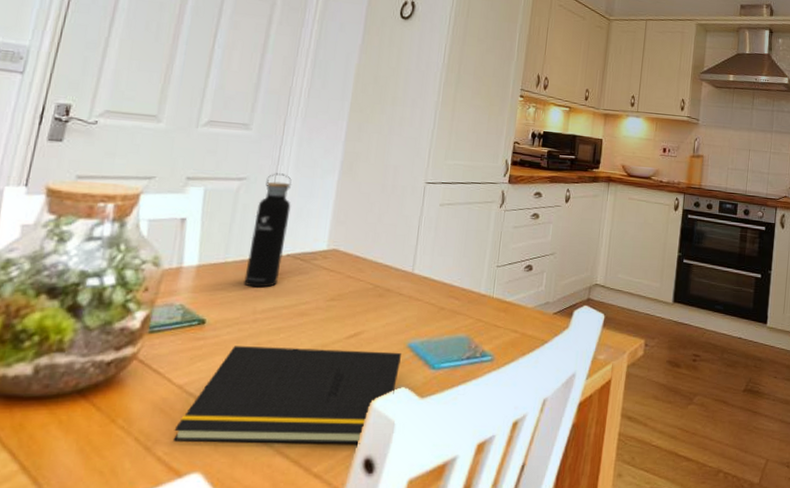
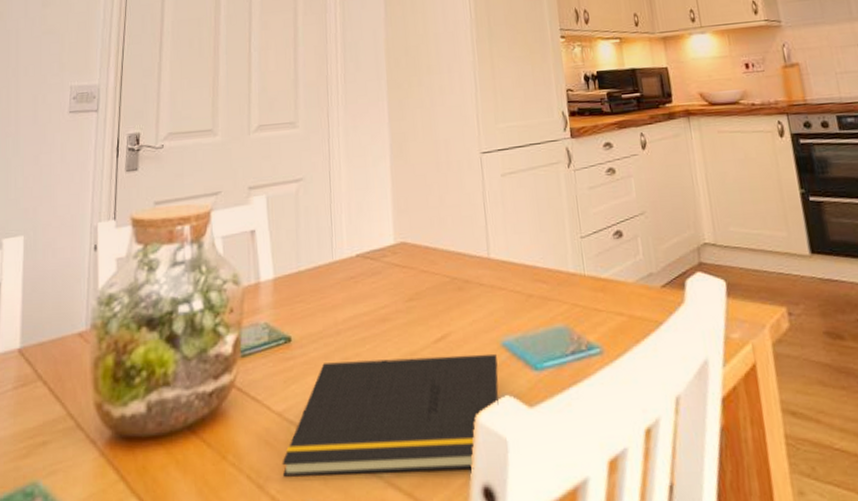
water bottle: present [244,173,292,289] -> none [318,167,353,297]

